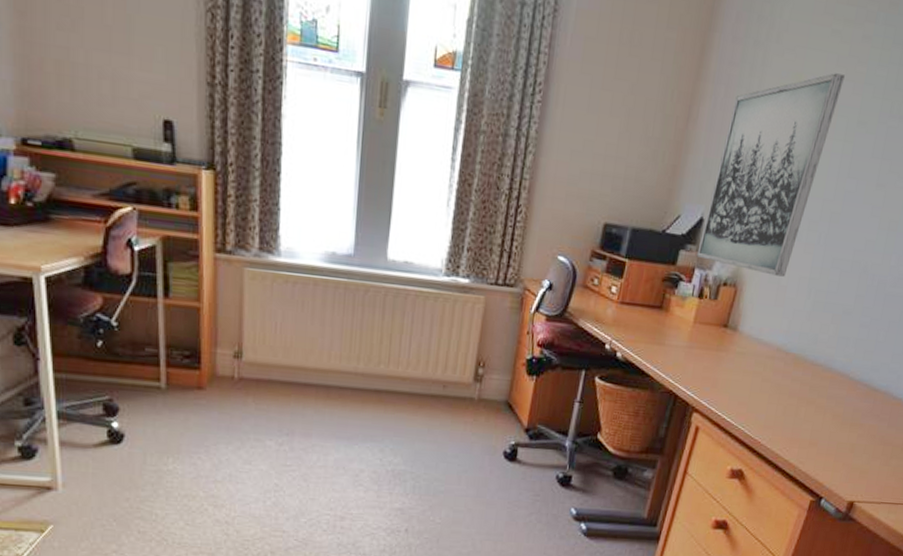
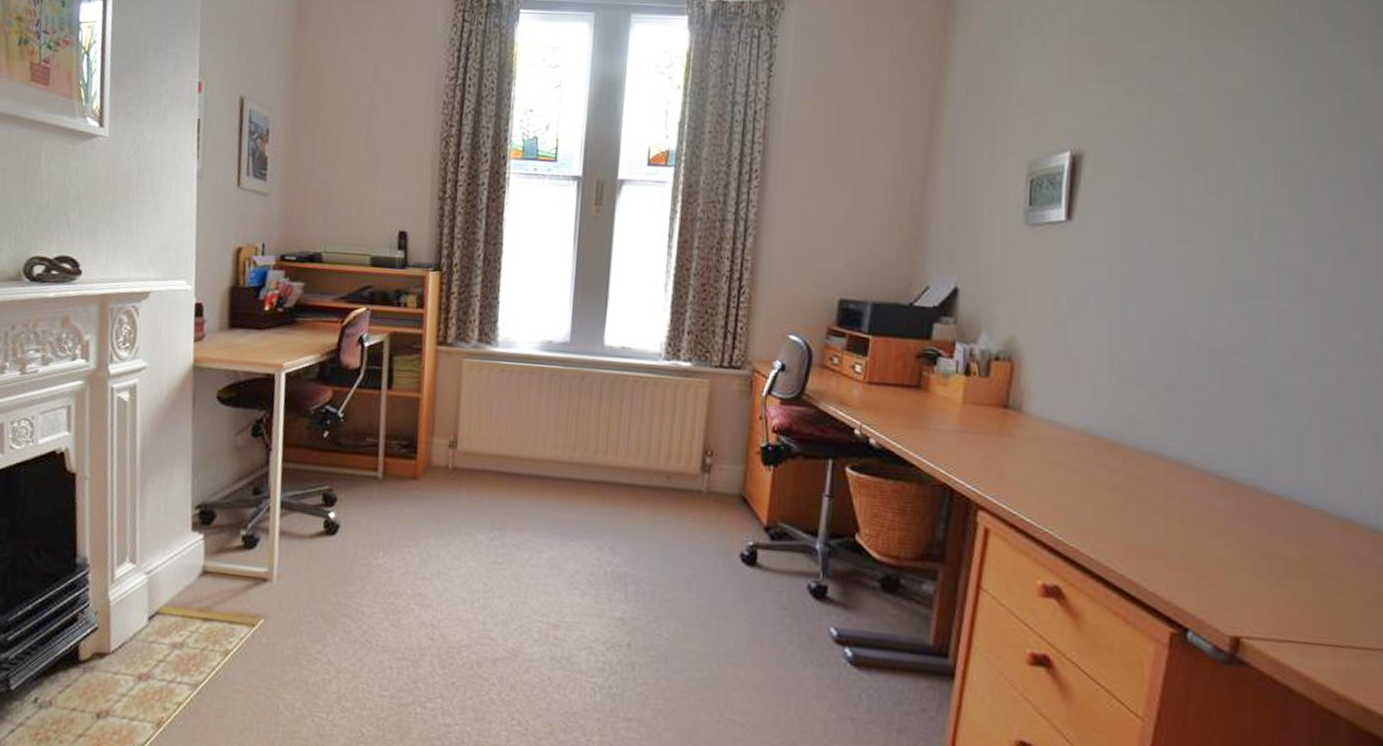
wall art: present [697,73,845,277] -> none [956,130,1109,348]

